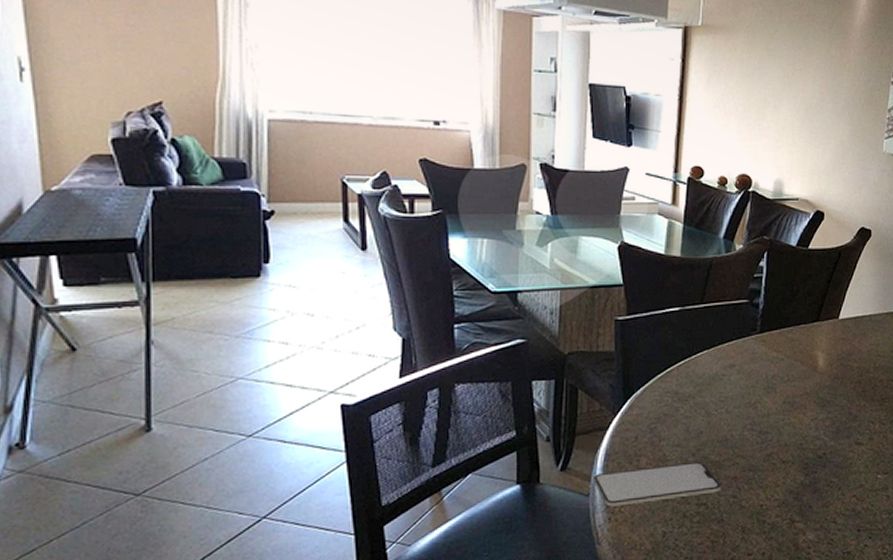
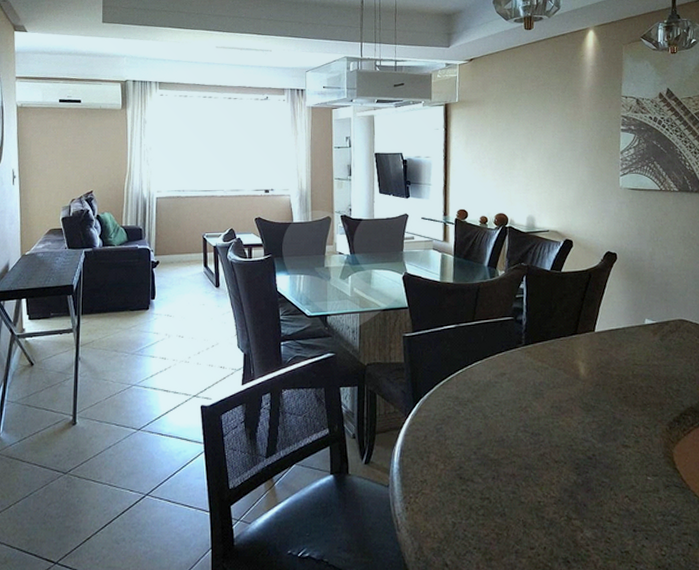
smartphone: present [593,462,721,507] -> none [391,460,502,498]

